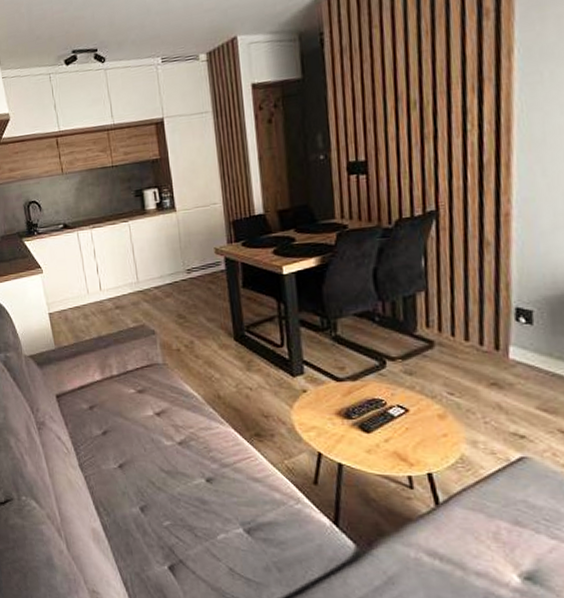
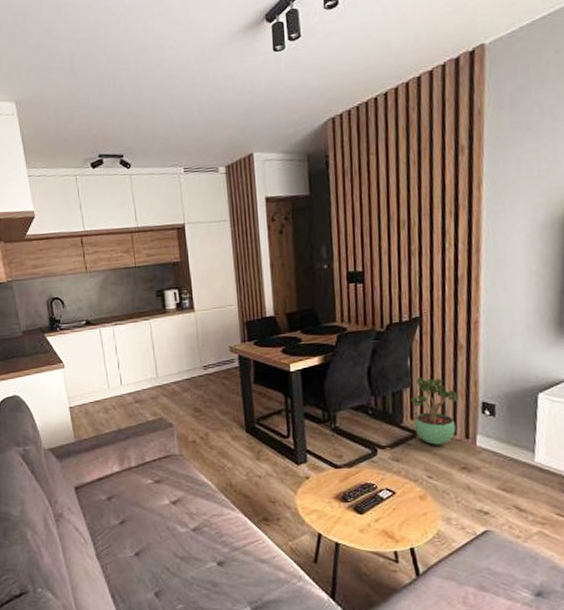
potted plant: none [426,280,485,357] -> present [411,377,458,445]

